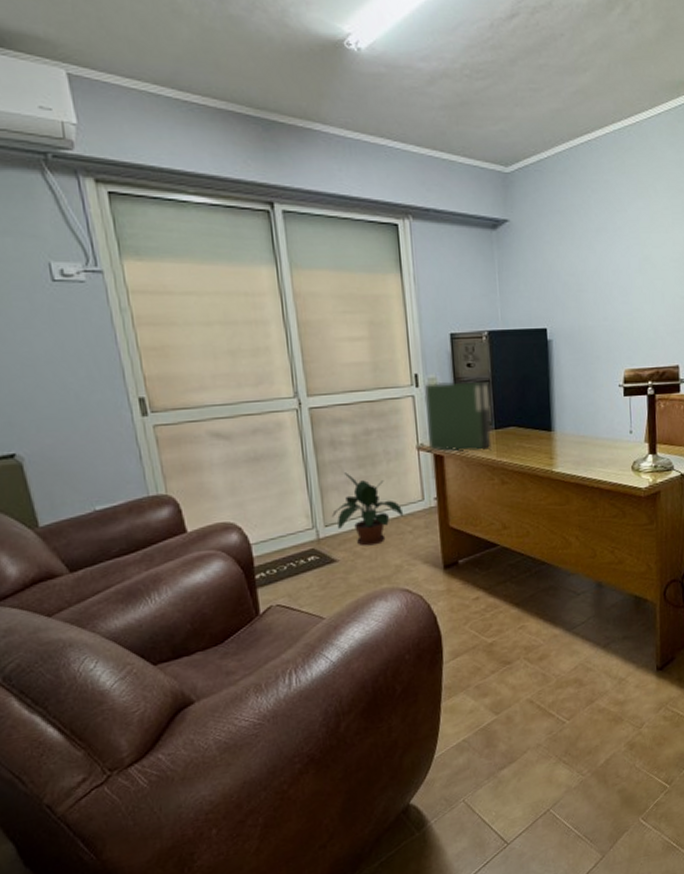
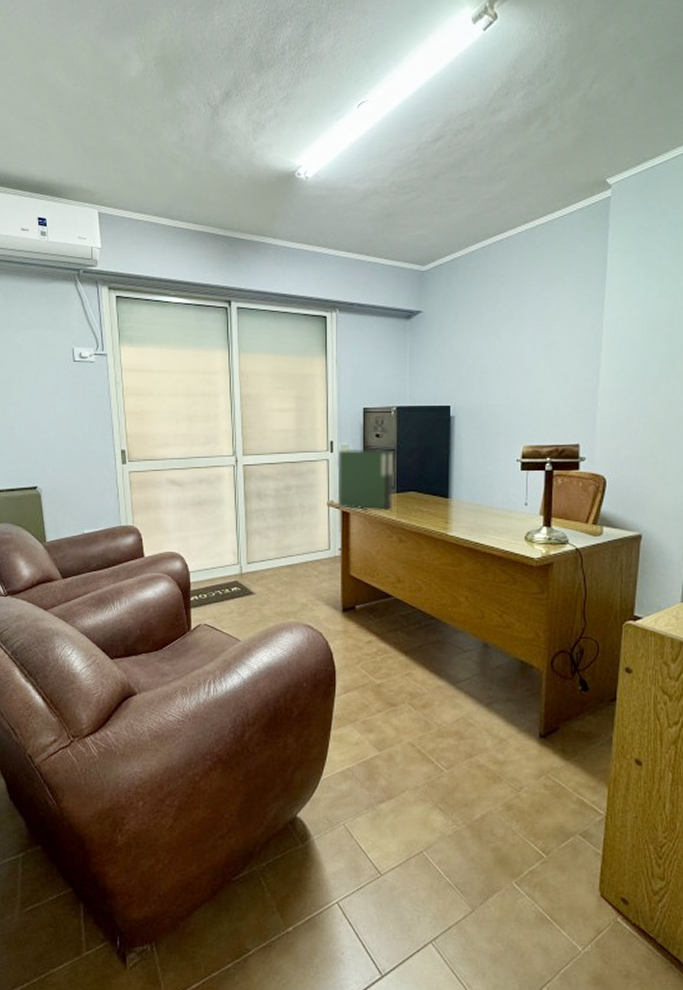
potted plant: present [331,472,404,546] -> none [253,520,312,584]

